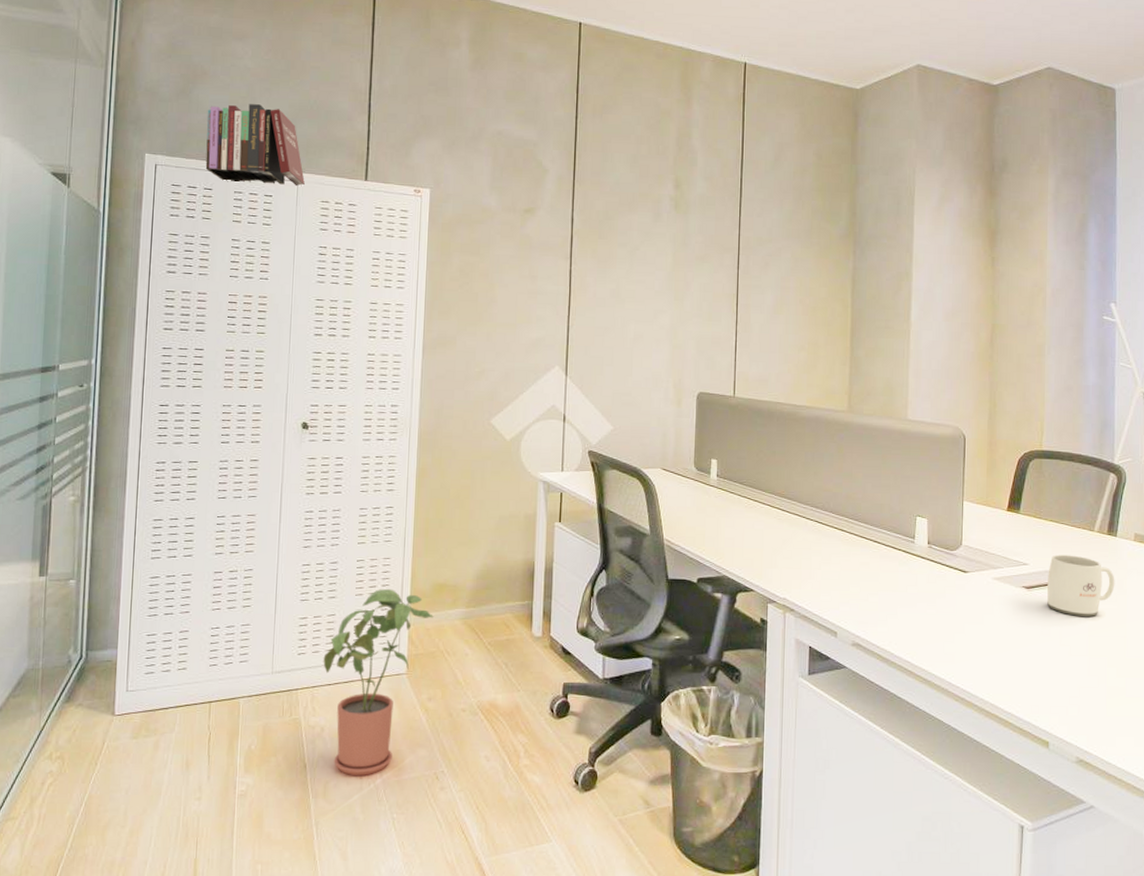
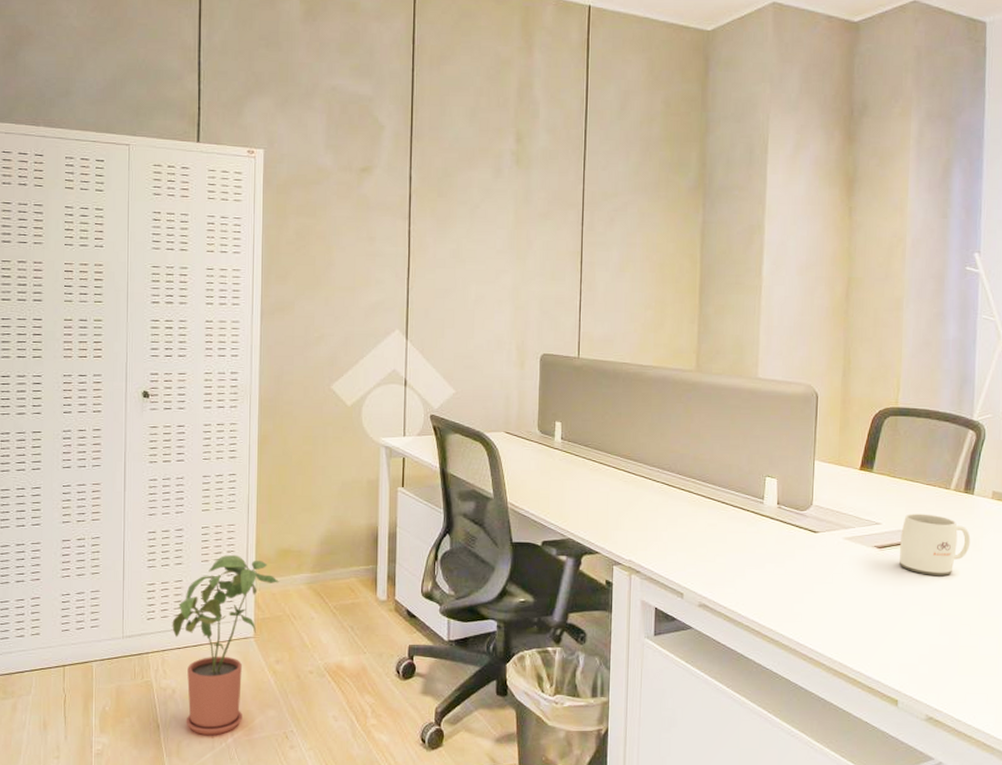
books: present [205,104,305,187] -> none [34,65,136,150]

